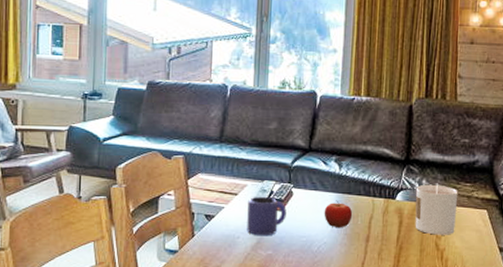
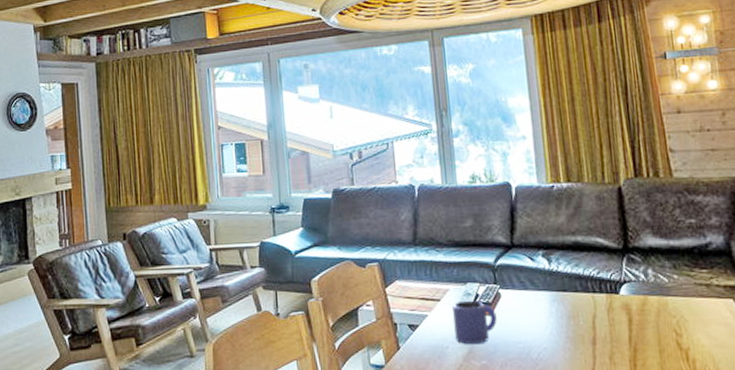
fruit: present [324,200,353,228] -> none [538,299,573,331]
candle: present [415,183,458,235] -> none [641,272,698,332]

